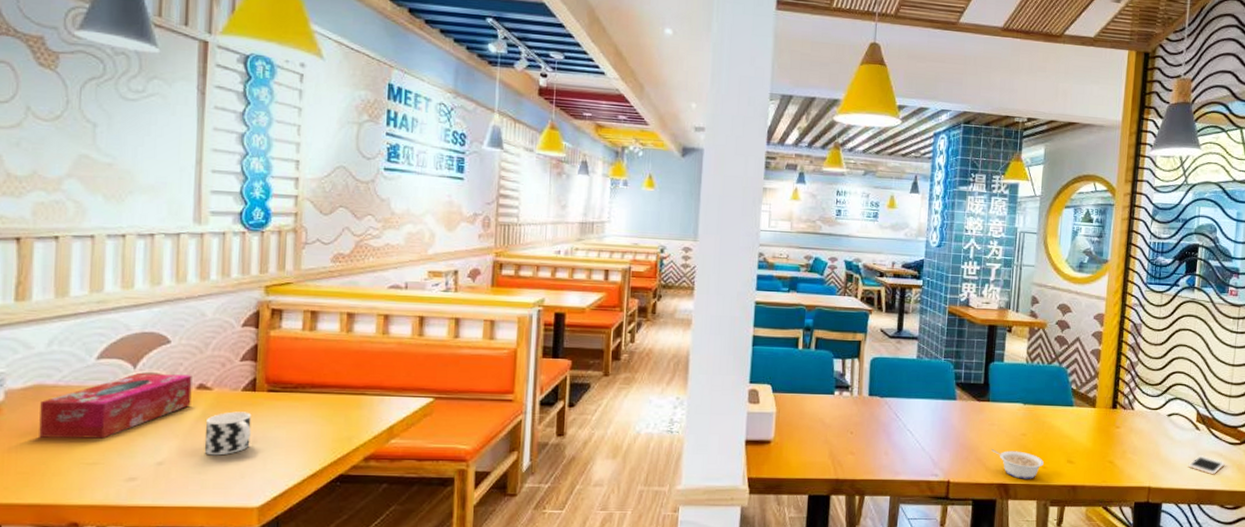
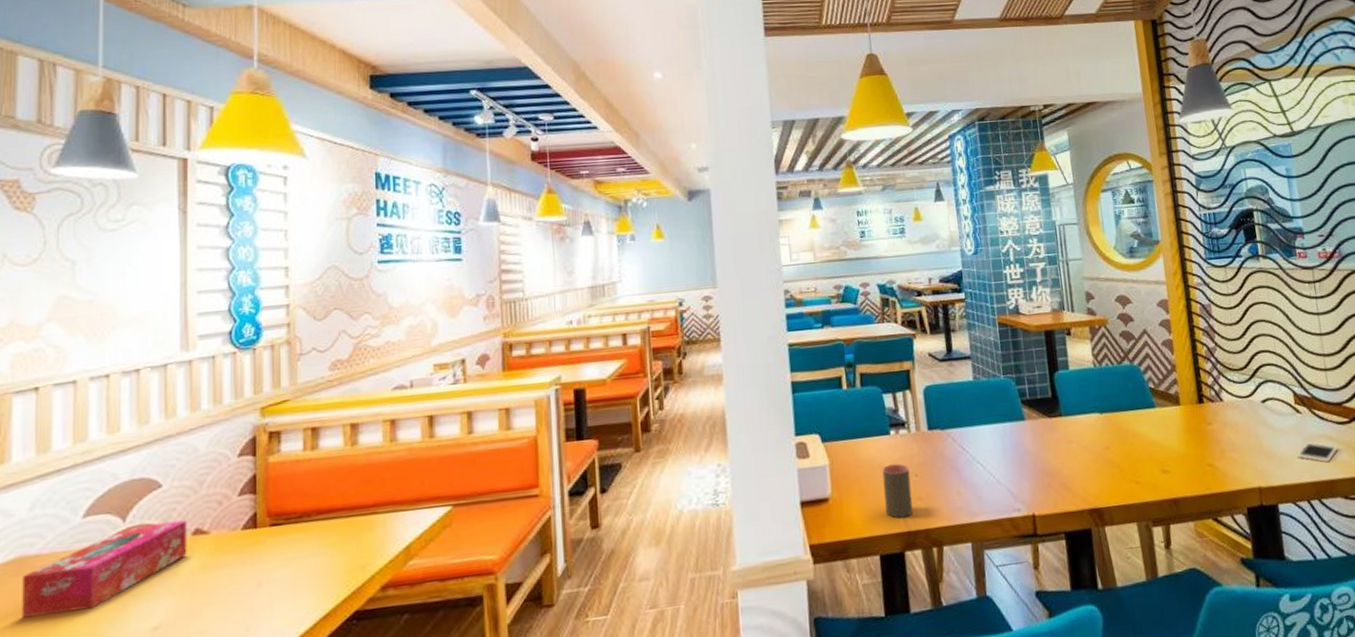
cup: present [204,411,252,456] -> none [203,553,254,610]
cup: none [820,420,846,467] -> present [882,463,914,519]
legume: present [991,449,1044,479] -> none [1074,467,1136,500]

